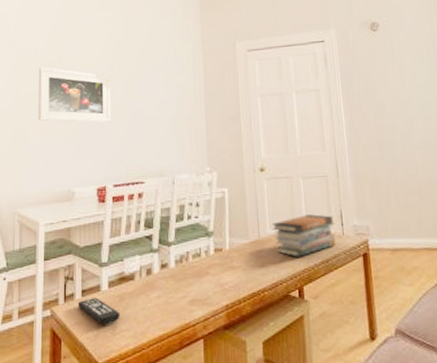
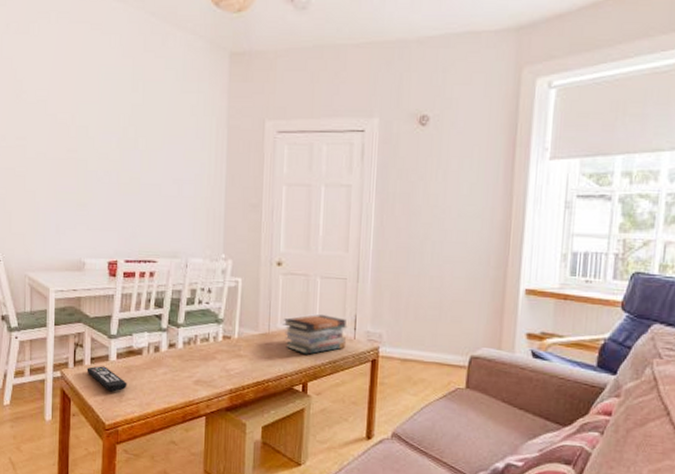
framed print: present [38,67,110,123] -> none [48,125,125,194]

